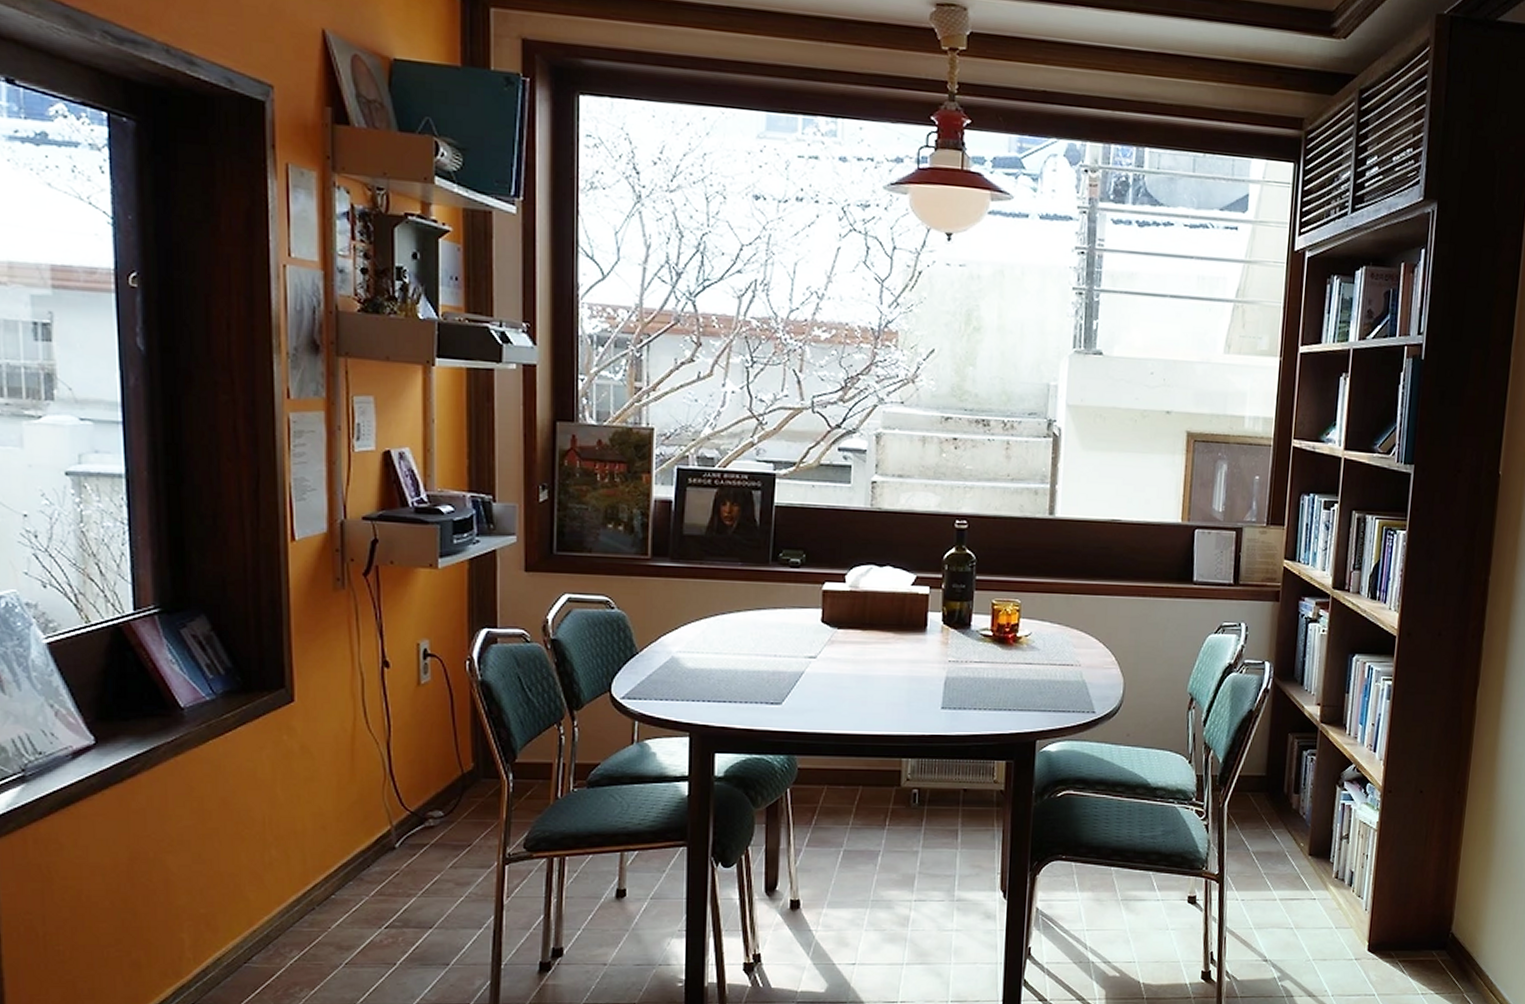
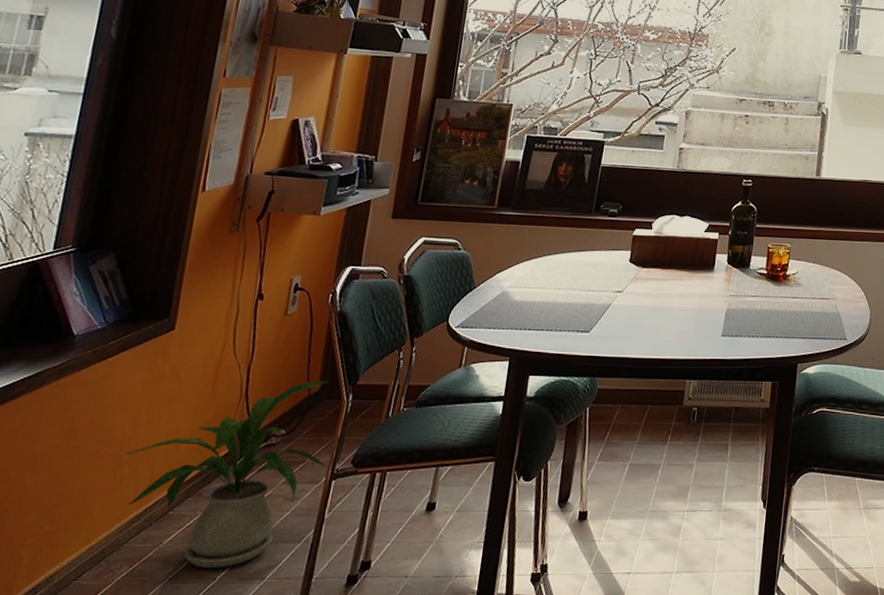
house plant: none [269,758,495,954] -> present [126,381,330,569]

